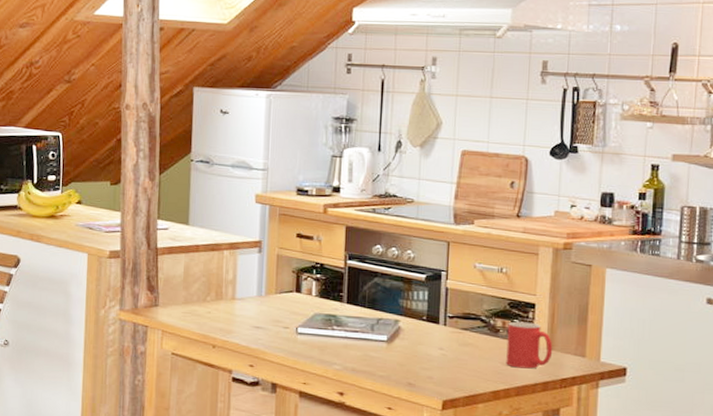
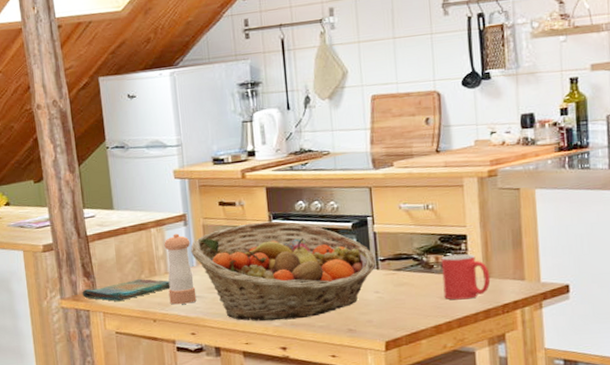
dish towel: none [143,300,235,322] -> present [82,278,171,302]
pepper shaker: none [232,259,262,334] -> present [164,233,197,305]
fruit basket: none [261,260,445,366] -> present [191,221,377,322]

